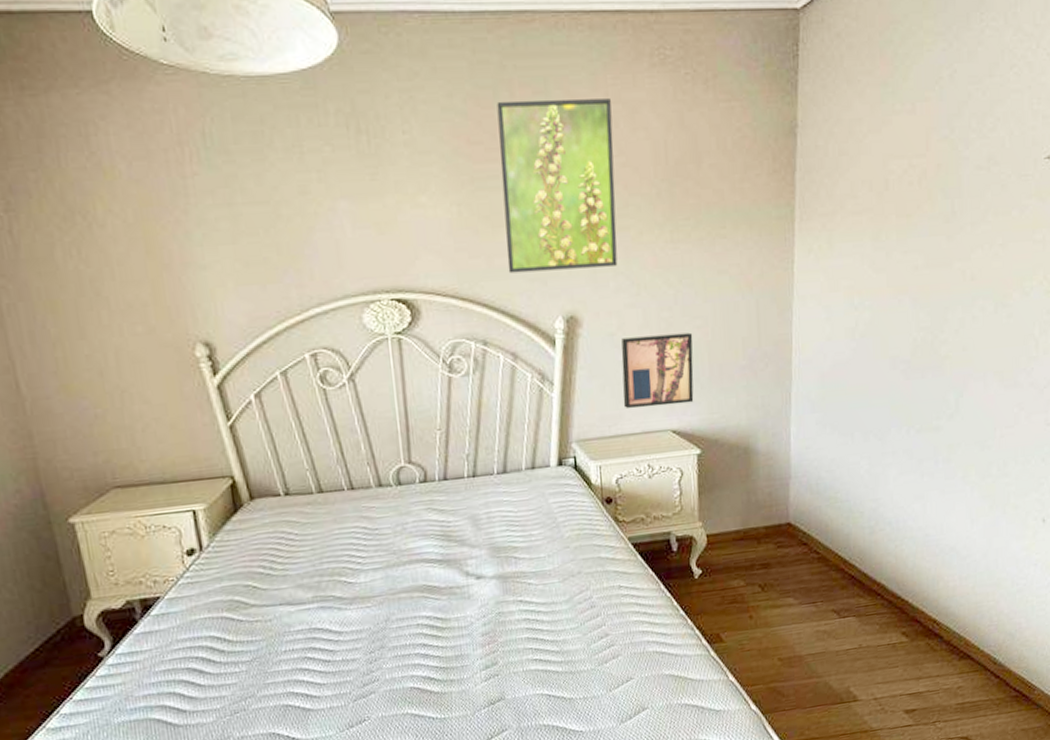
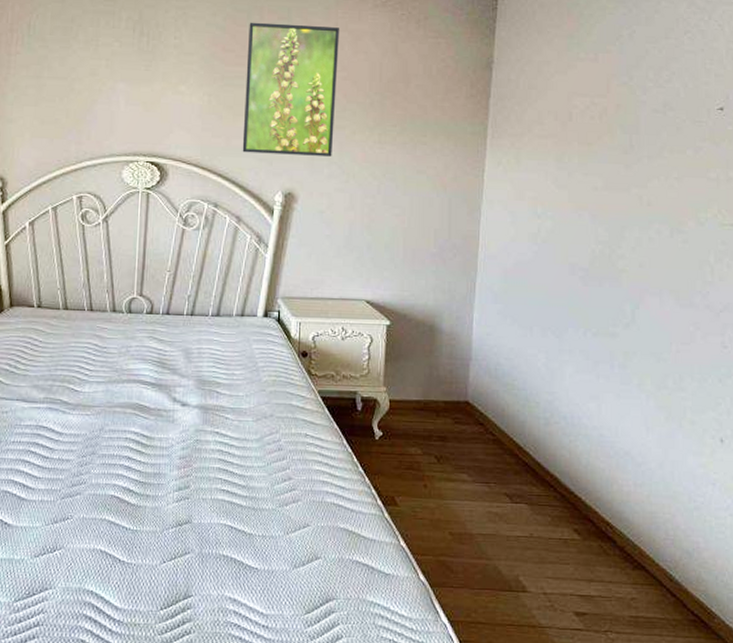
wall art: present [621,332,694,409] -> none [325,216,391,279]

